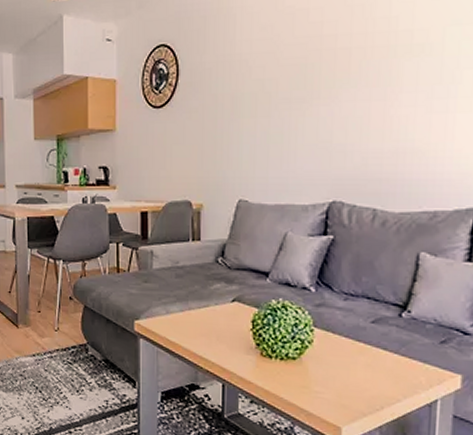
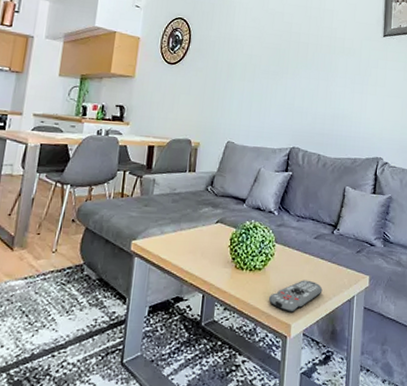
remote control: none [308,374,387,414] -> present [268,280,323,313]

